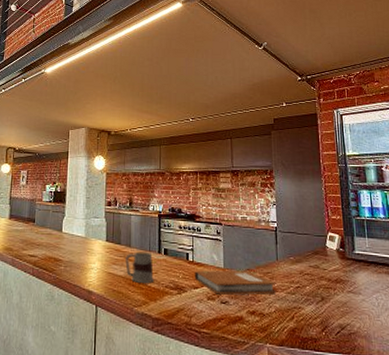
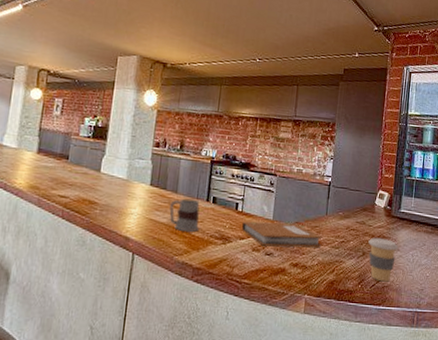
coffee cup: none [325,281,359,328] -> present [368,237,398,282]

